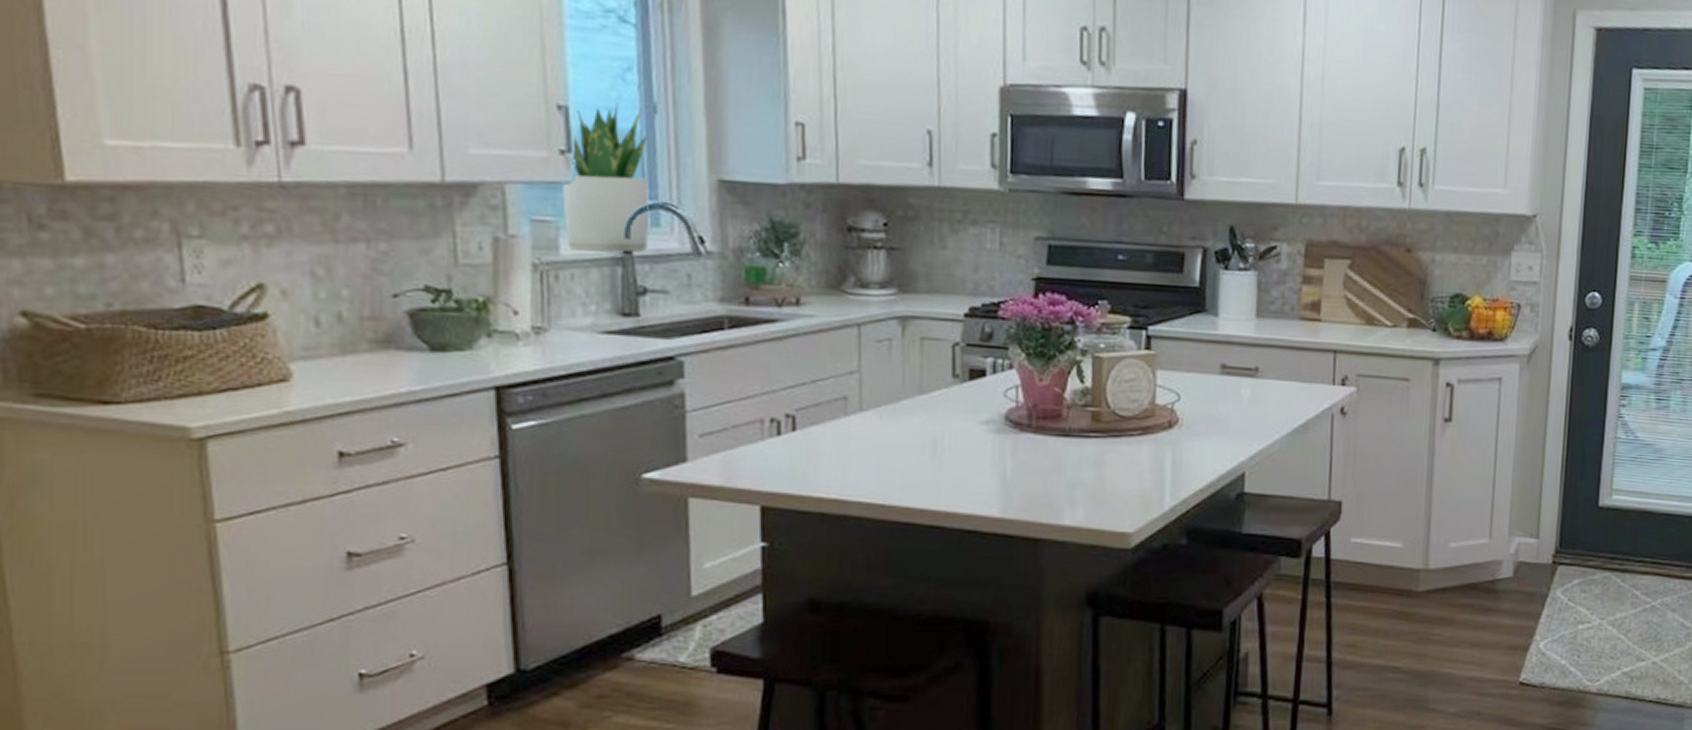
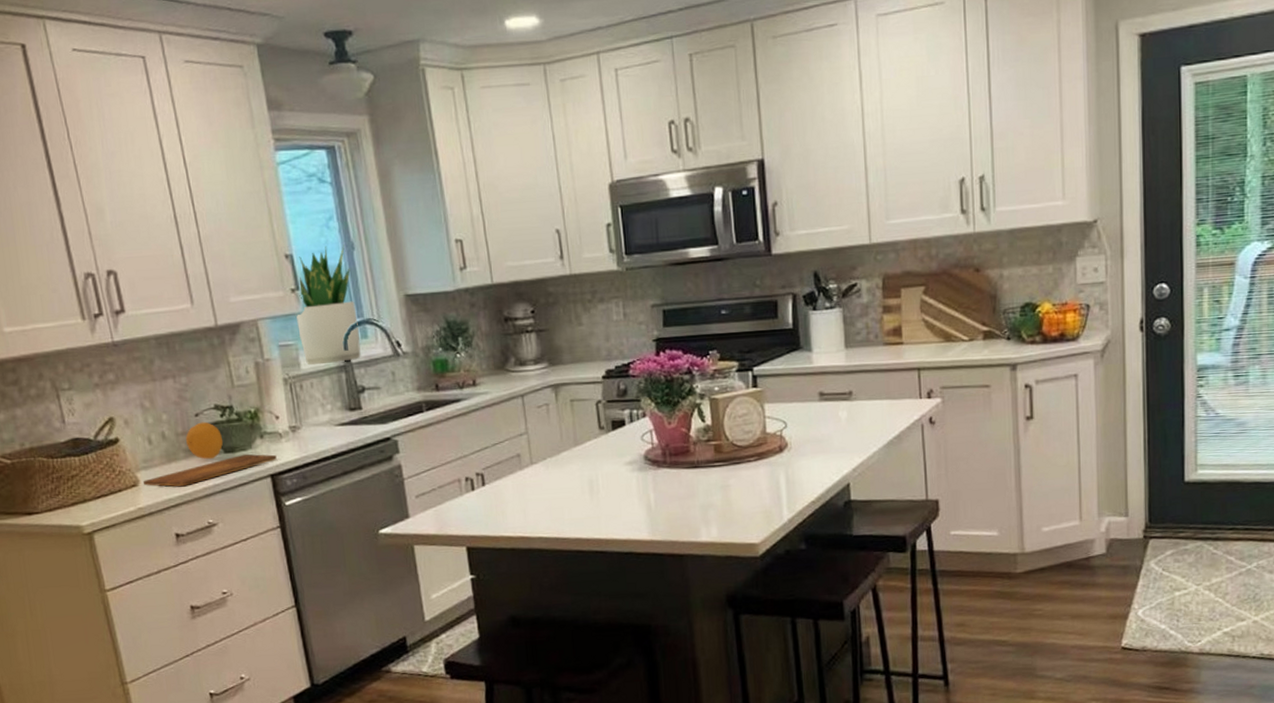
cutting board: none [299,355,507,390] -> present [143,454,277,487]
fruit: none [372,306,431,358] -> present [185,422,224,460]

